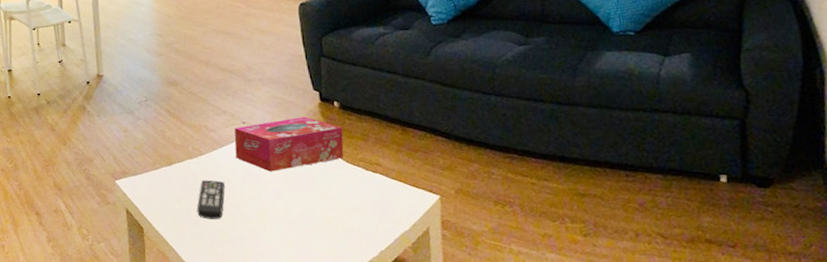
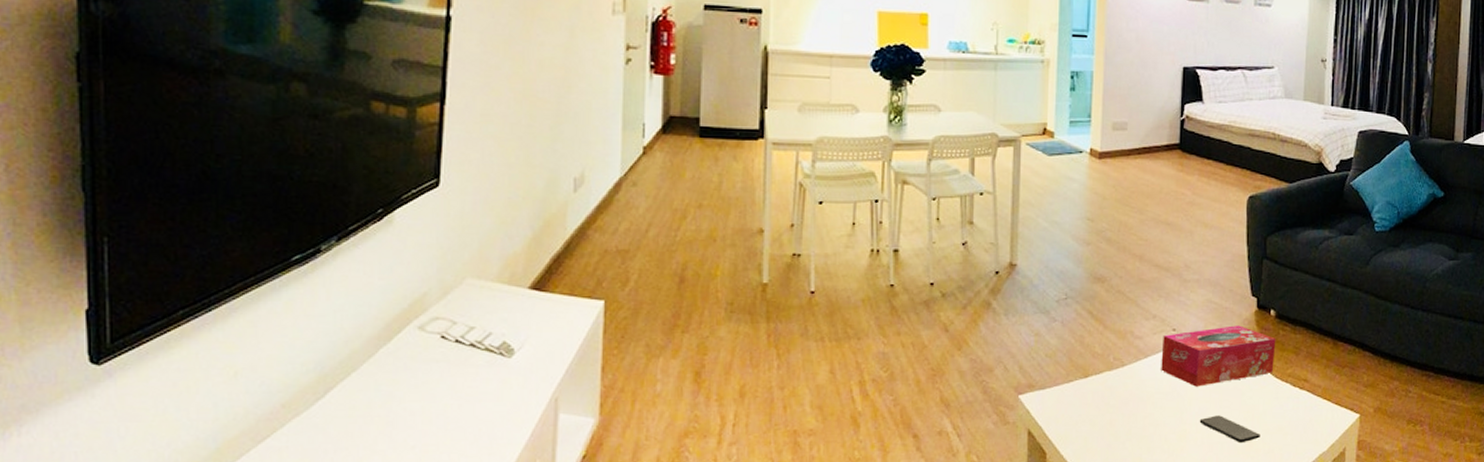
remote control: present [197,180,225,219] -> none [1111,395,1145,442]
smartphone: none [277,197,338,222] -> present [1199,415,1260,444]

